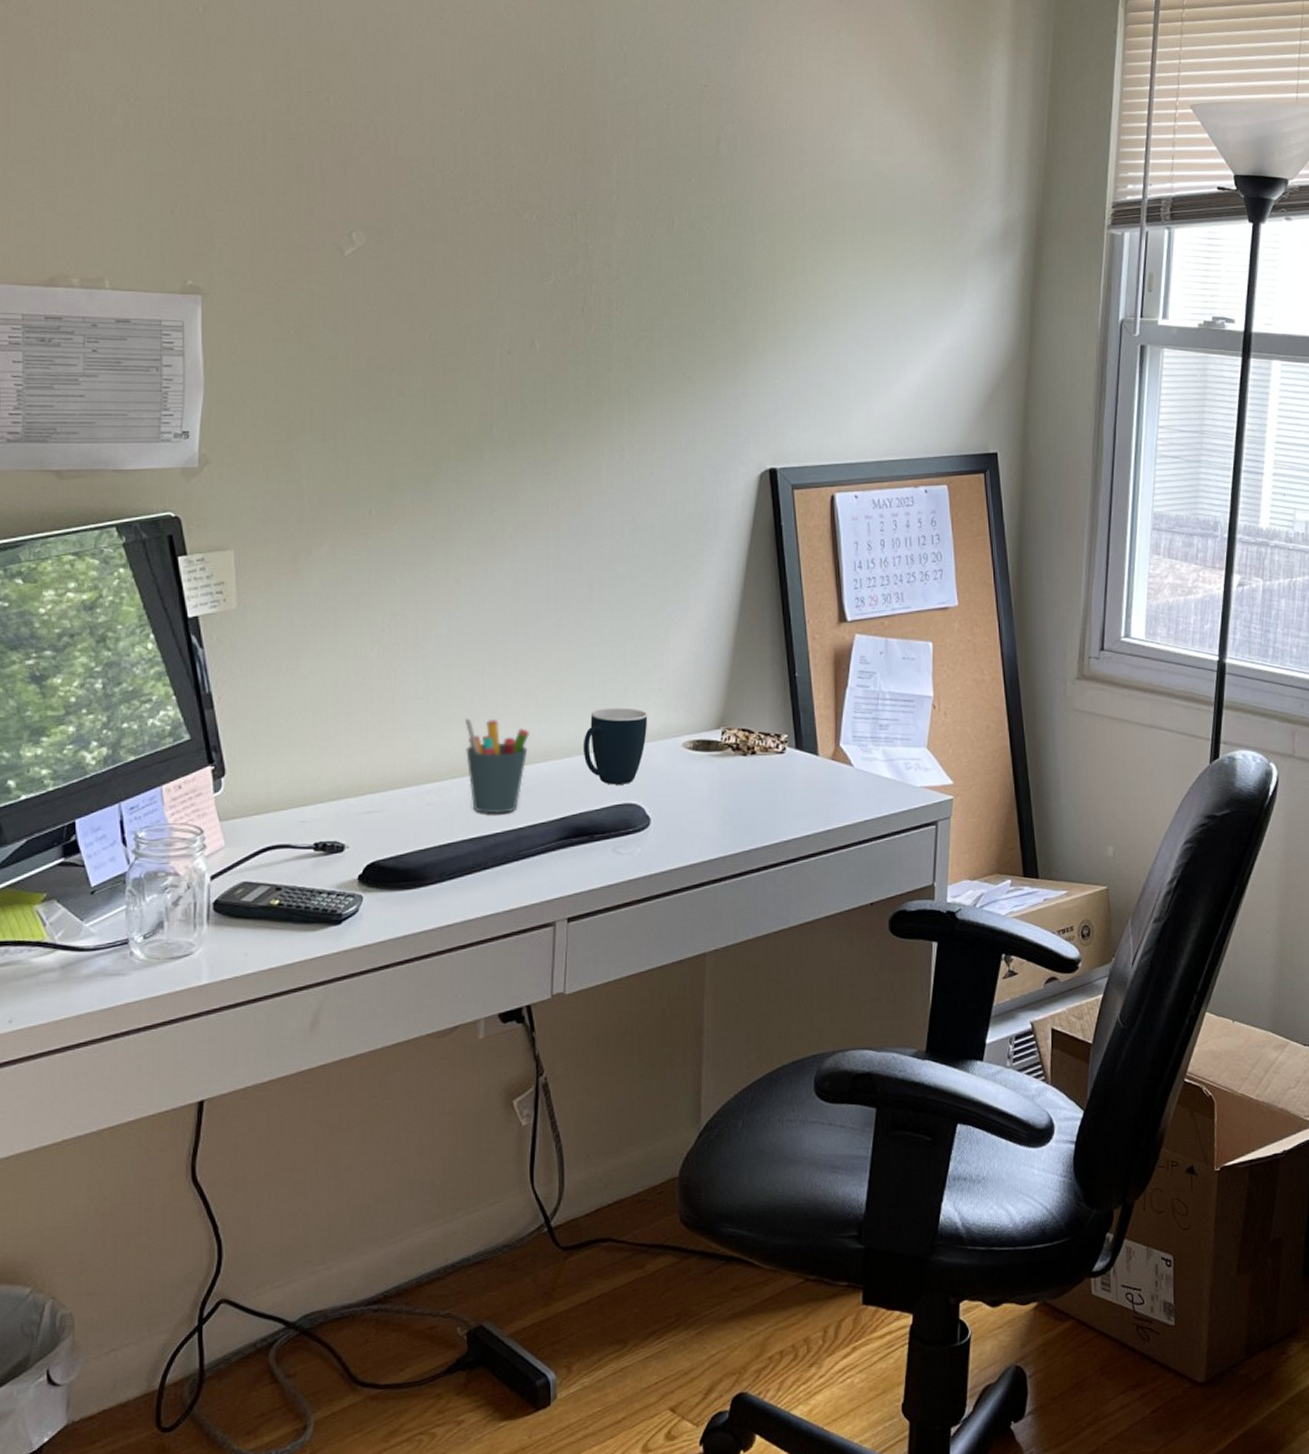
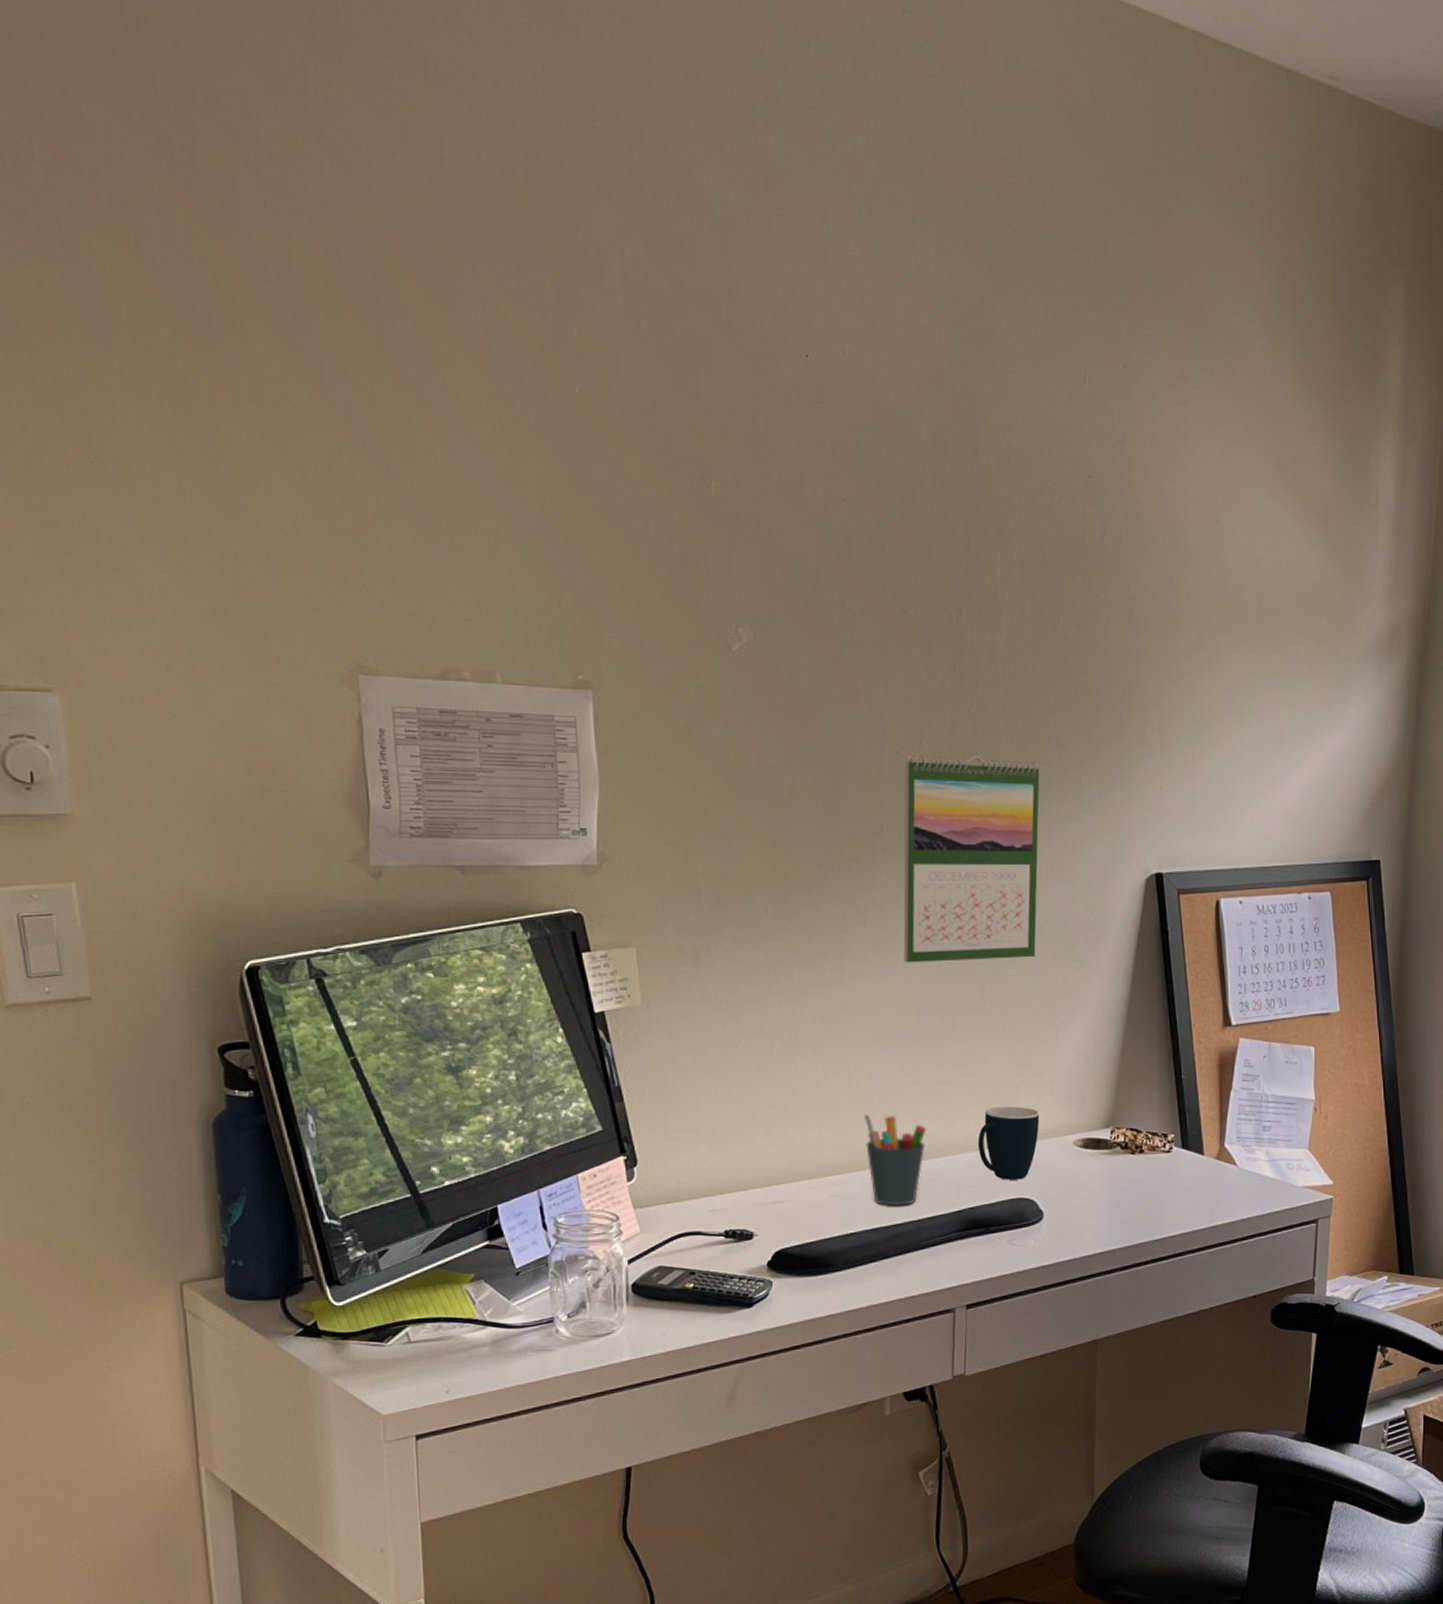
calendar: none [510,354,653,563] -> present [903,755,1040,963]

